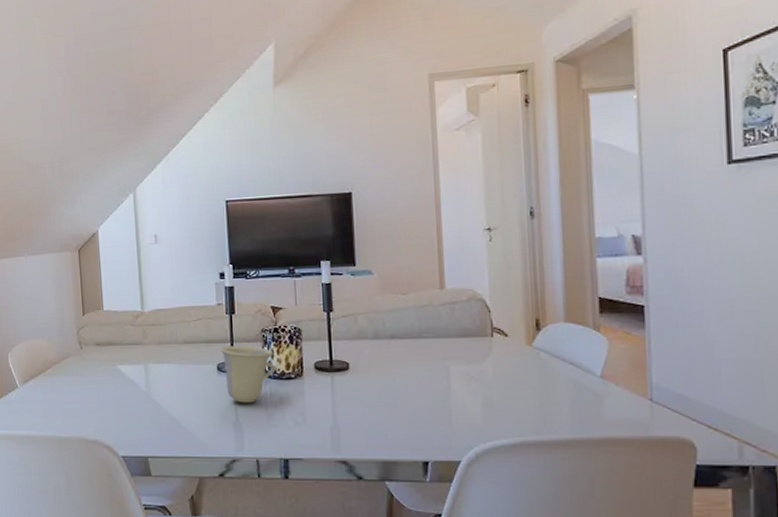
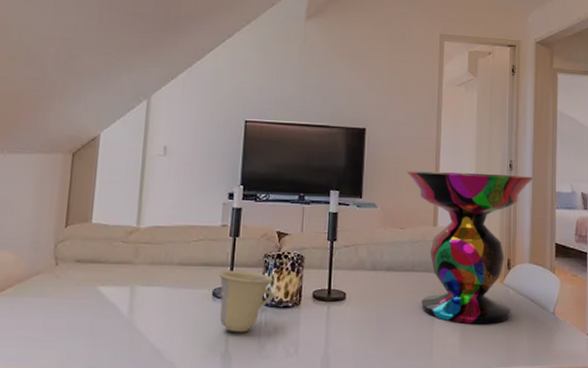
decorative bowl: none [403,223,564,390] -> present [407,171,534,324]

